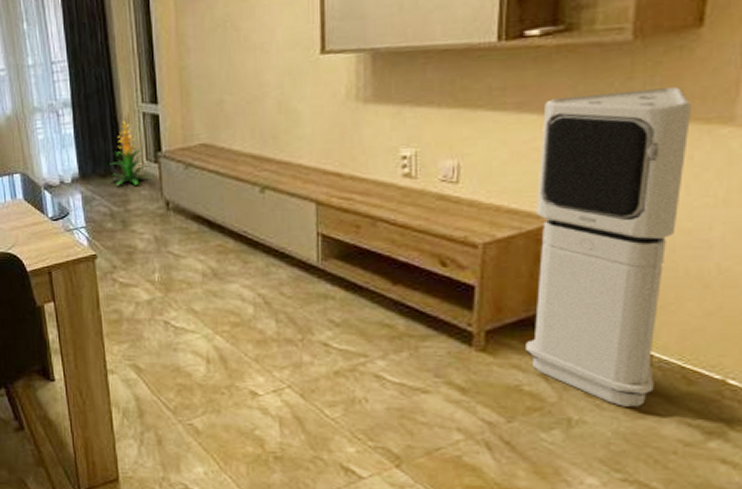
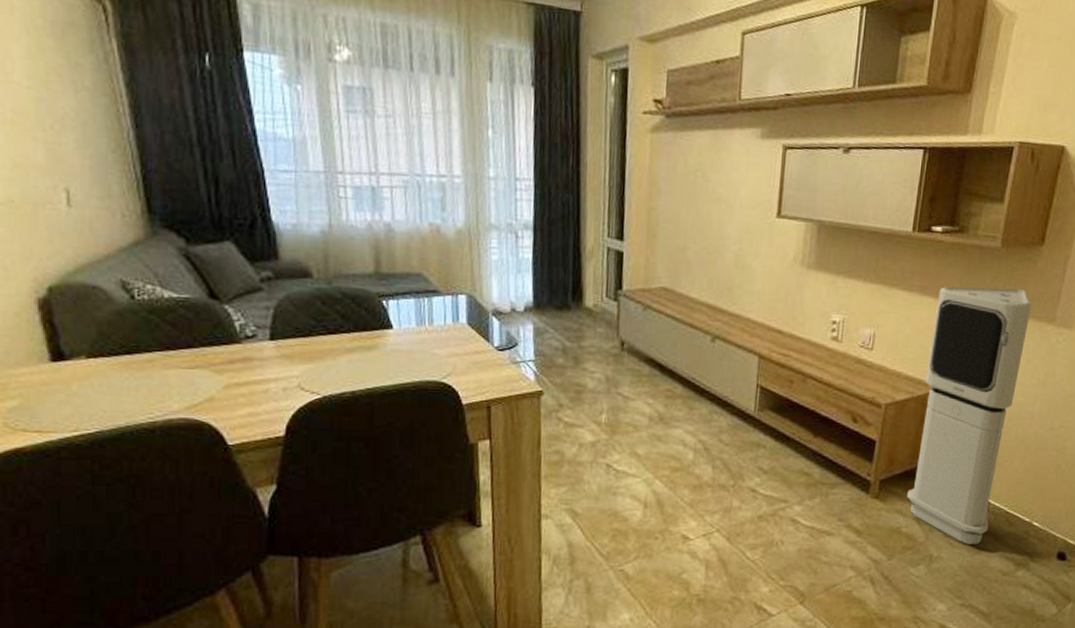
indoor plant: present [110,120,151,186] -> none [567,253,609,321]

